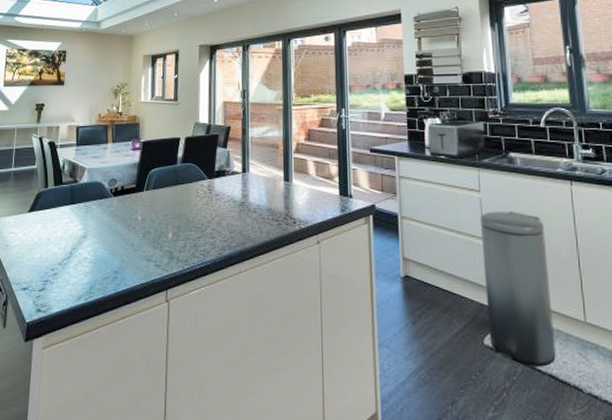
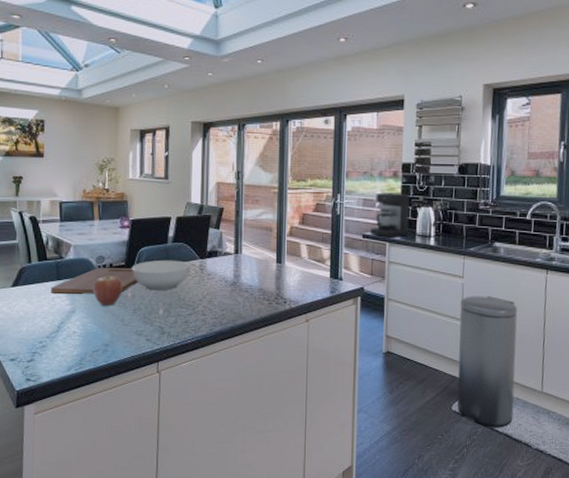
cutting board: none [64,190,148,218] -> present [50,267,138,294]
fruit: none [105,198,134,229] -> present [93,275,123,305]
bowl: none [142,181,200,213] -> present [131,260,191,291]
coffee maker: none [376,105,417,151] -> present [369,192,409,238]
toaster: present [428,119,486,159] -> none [419,209,475,247]

